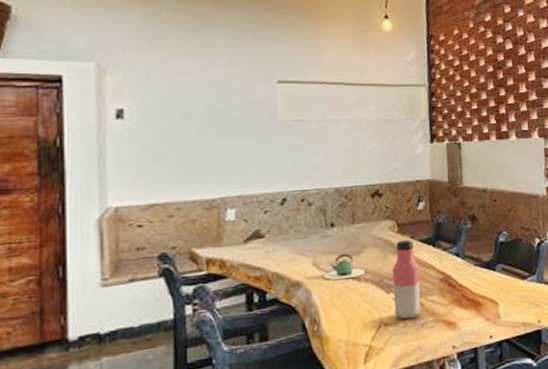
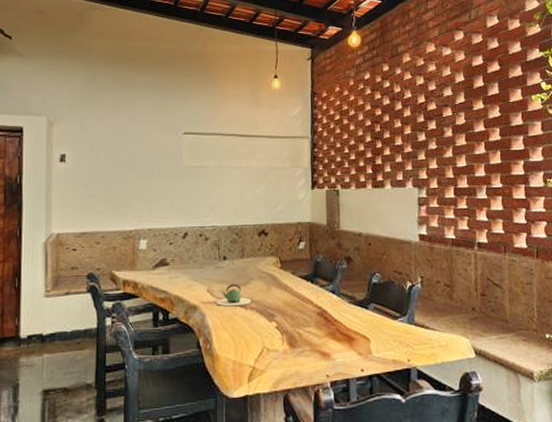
water bottle: present [392,240,421,320] -> none [274,275,299,347]

